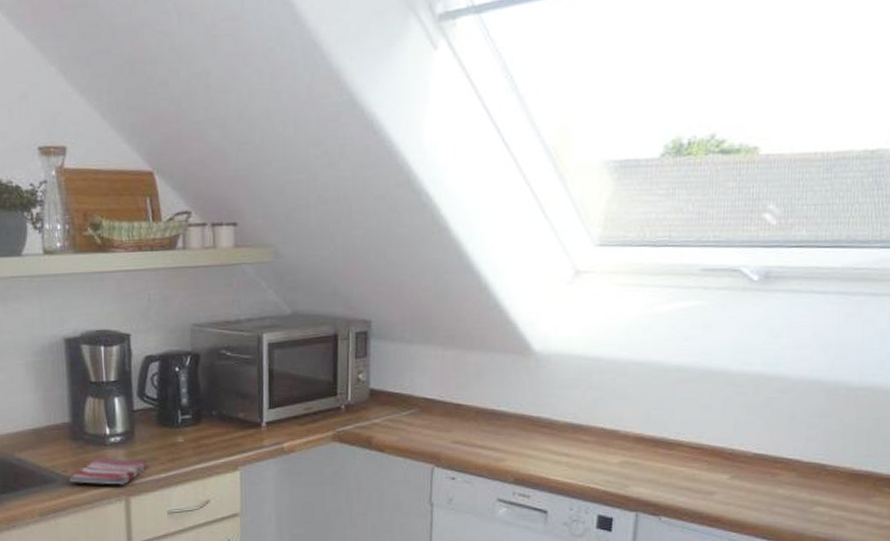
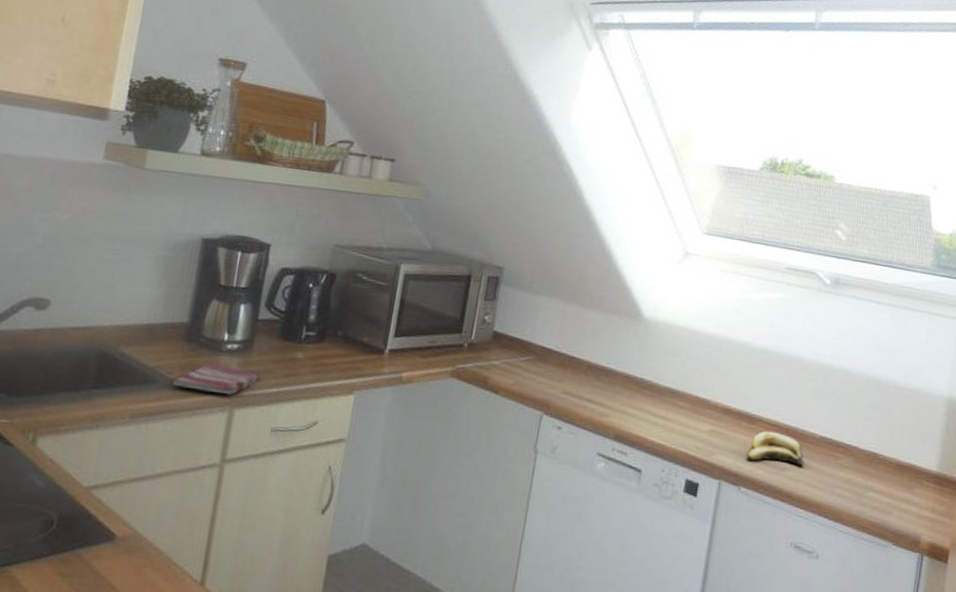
banana: none [666,454,735,488] -> present [747,431,805,466]

